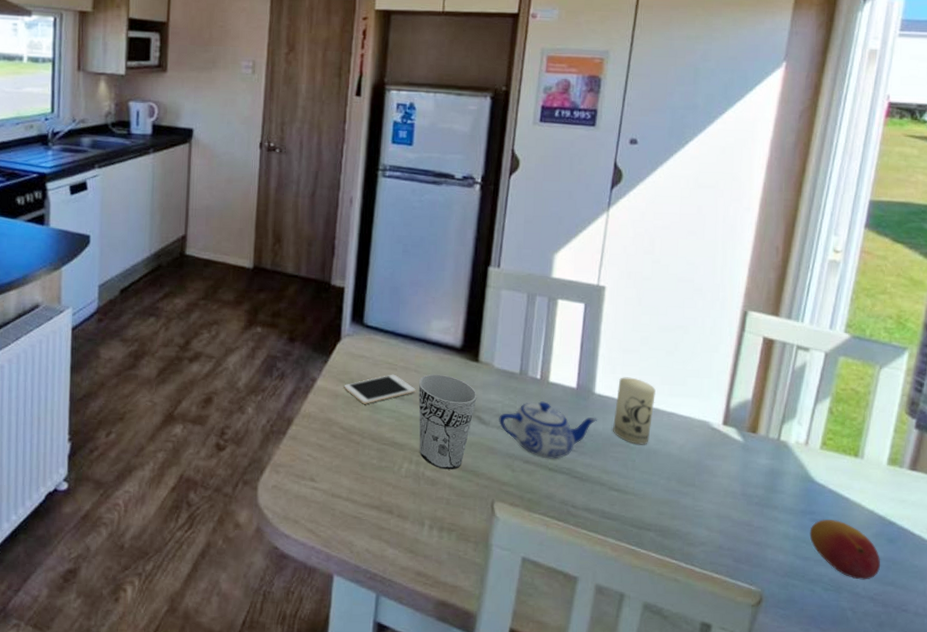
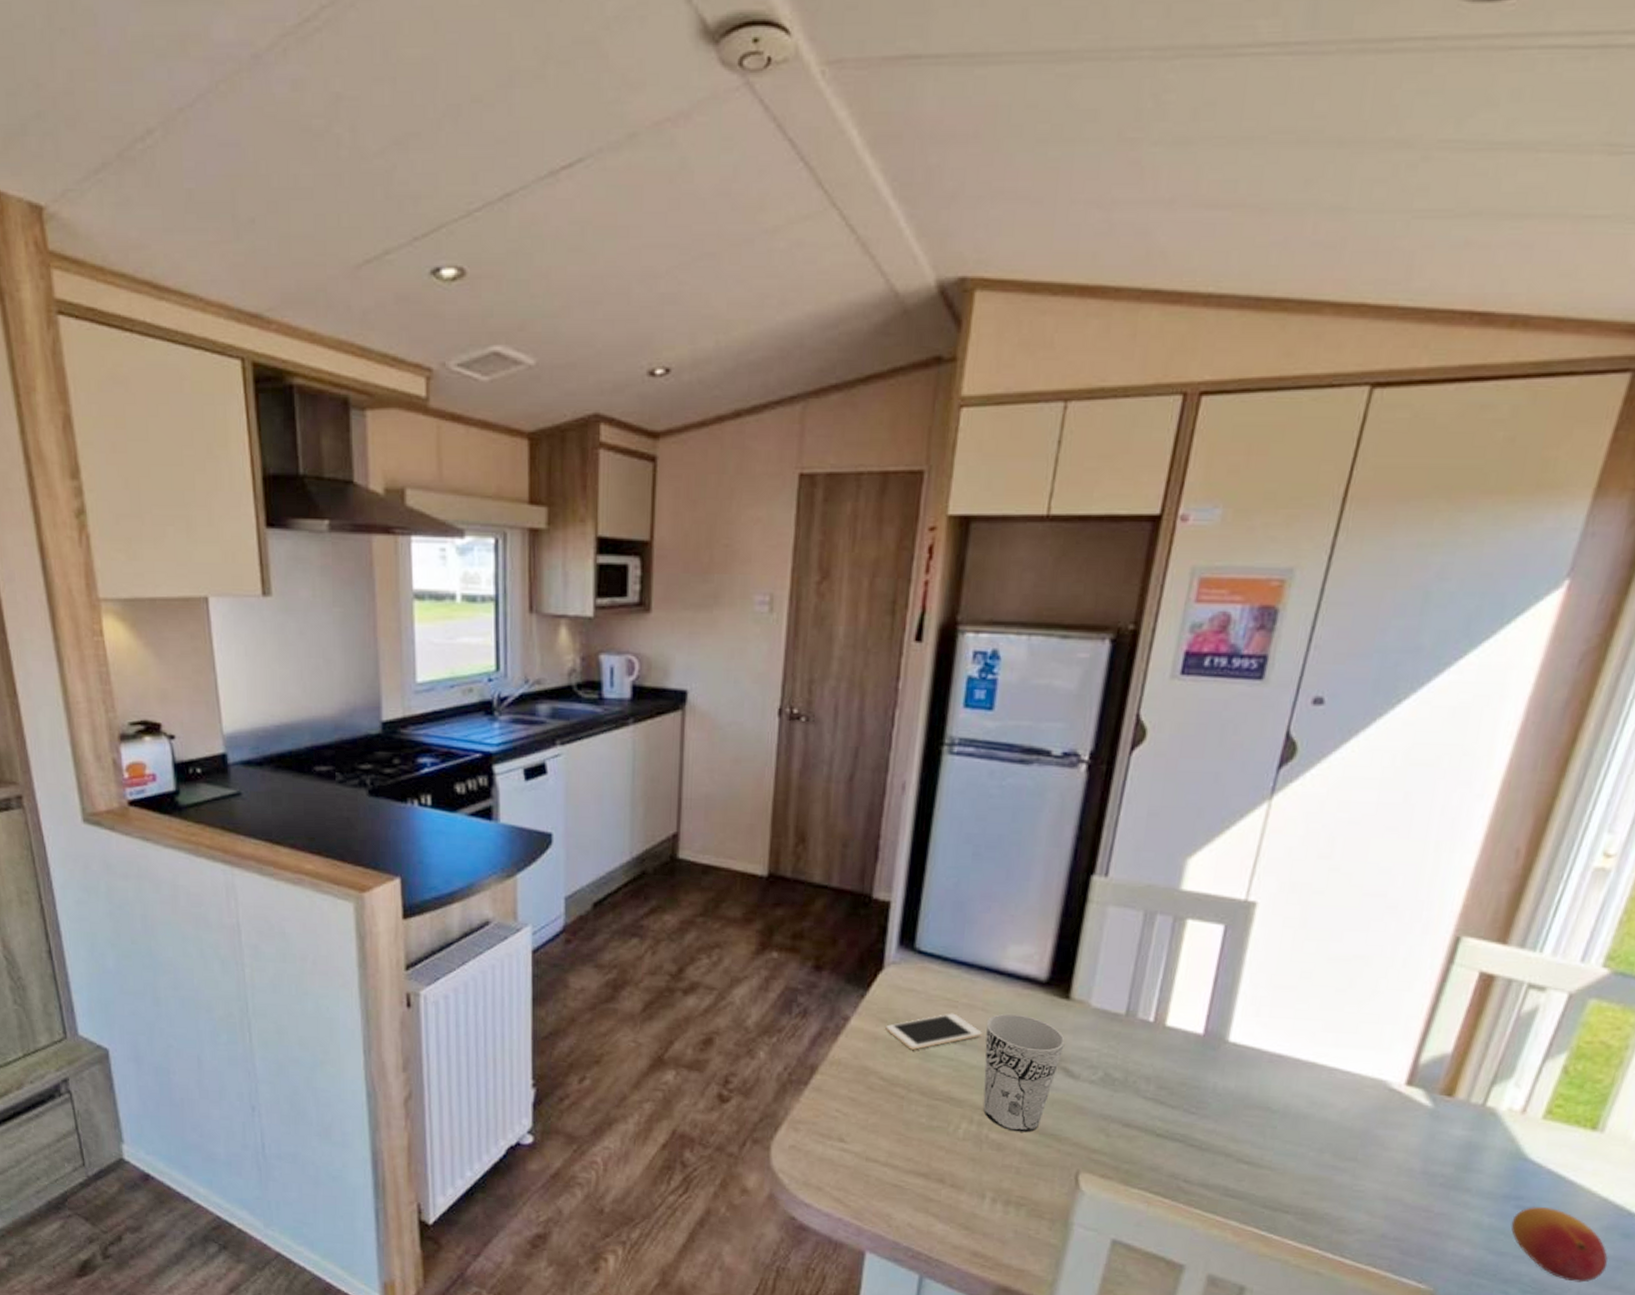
teapot: present [499,401,597,460] -> none [1092,1050,1229,1123]
candle: present [613,377,656,445] -> none [1249,1021,1315,1108]

